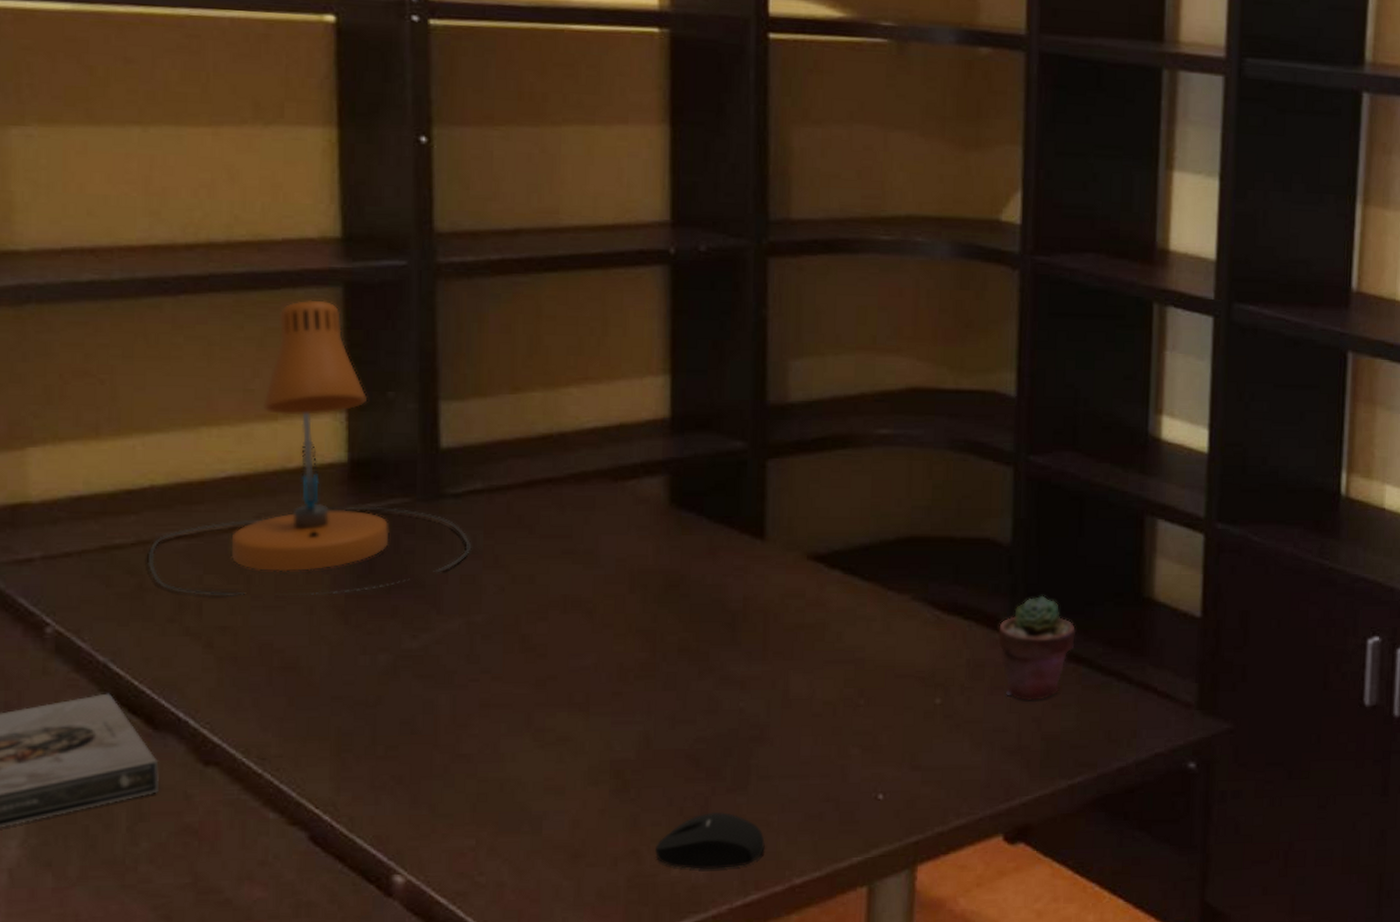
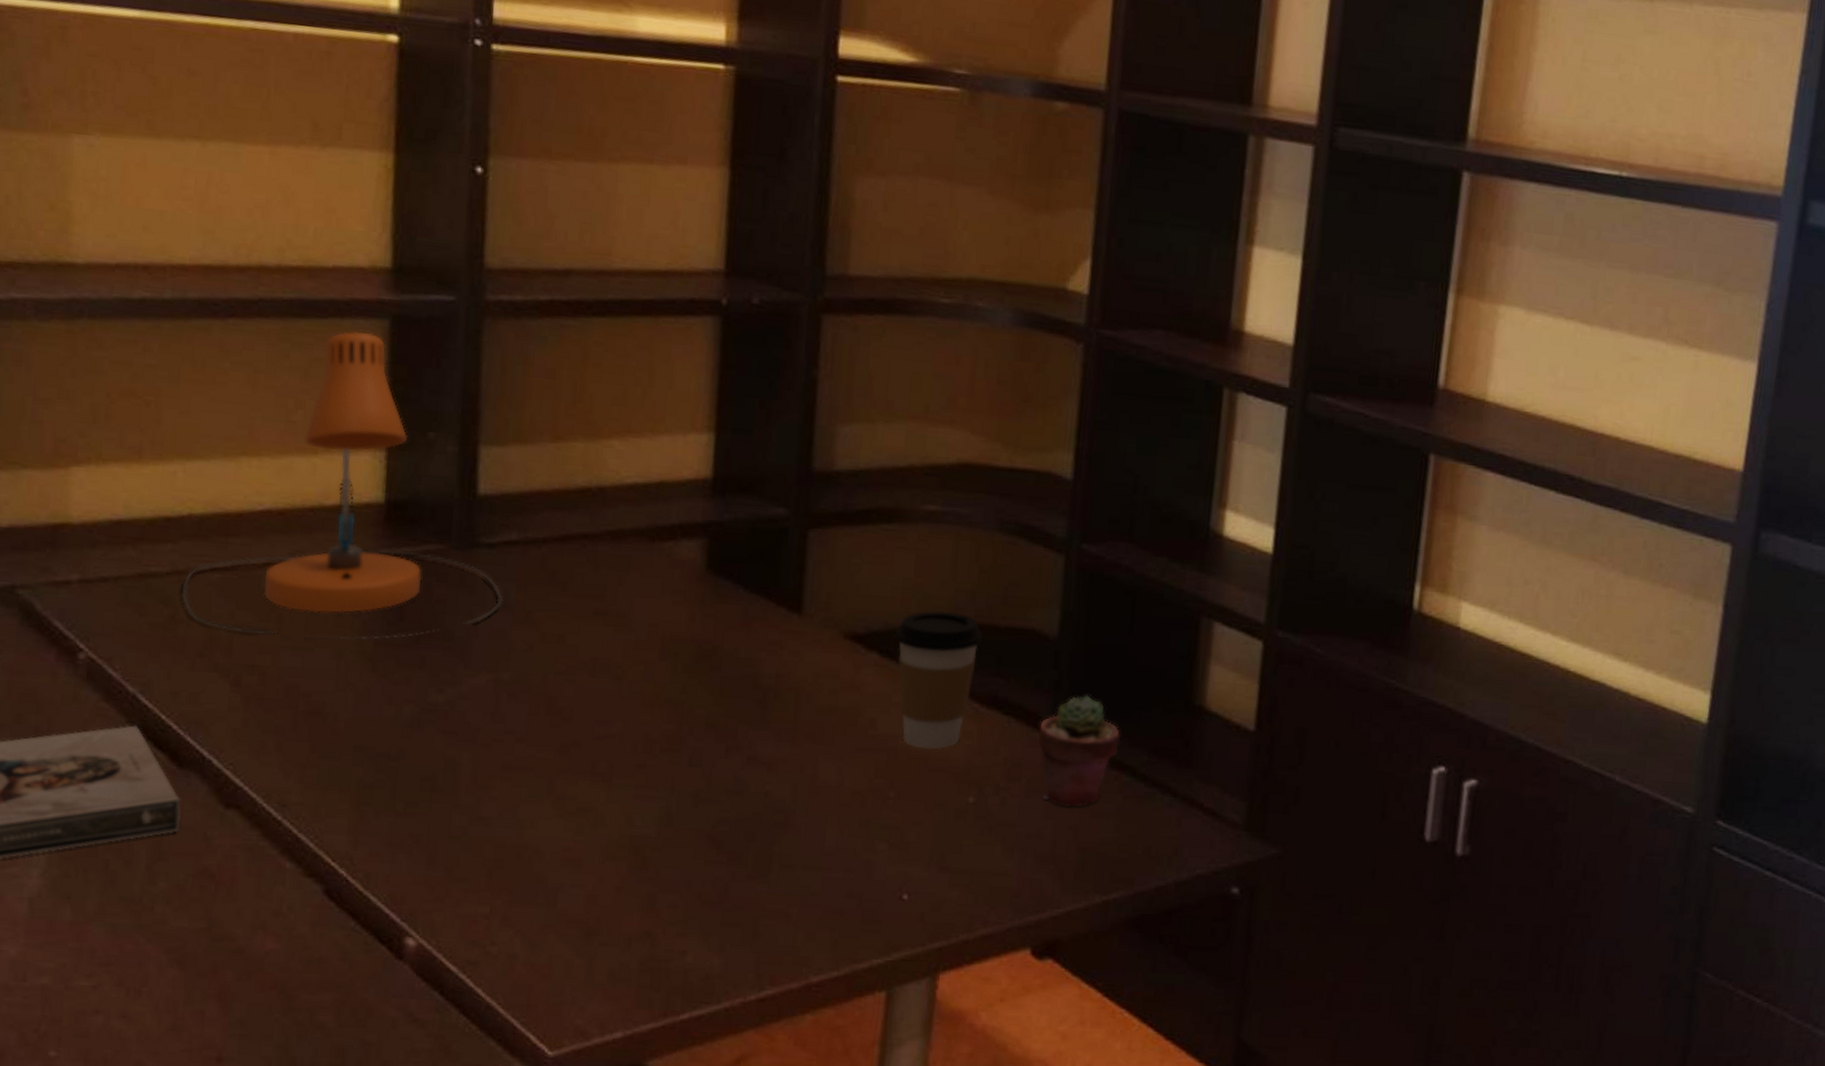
mouse: present [655,812,765,870] -> none [670,898,784,959]
coffee cup: none [856,527,940,657] -> present [895,610,983,750]

